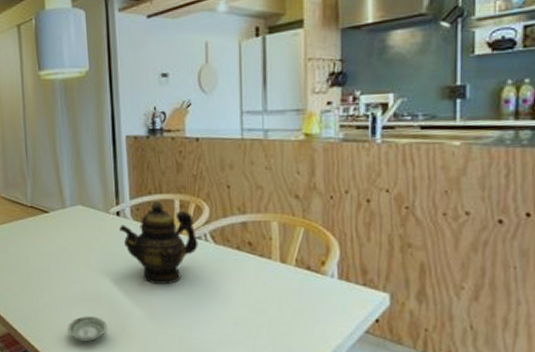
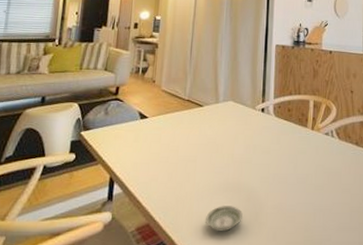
teapot: present [118,201,198,284] -> none [262,101,326,175]

